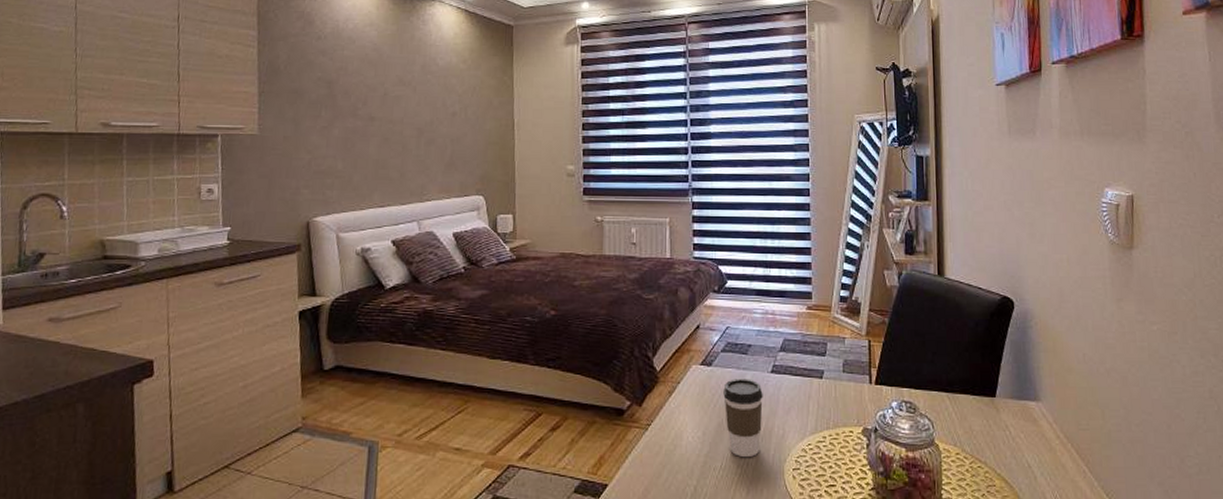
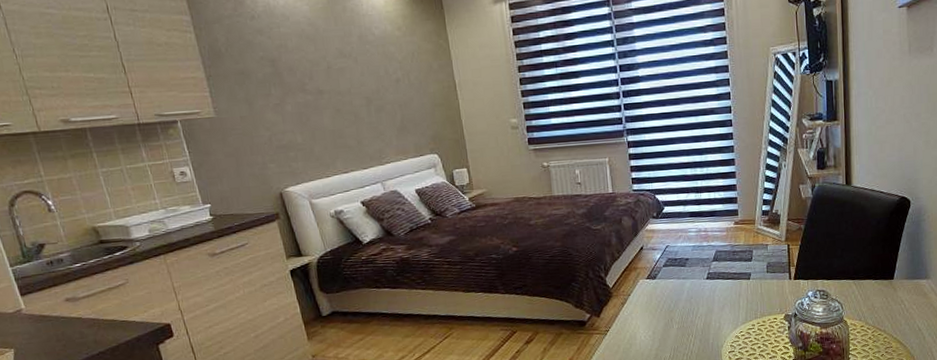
coffee cup: present [723,379,763,457] -> none [667,286,702,347]

